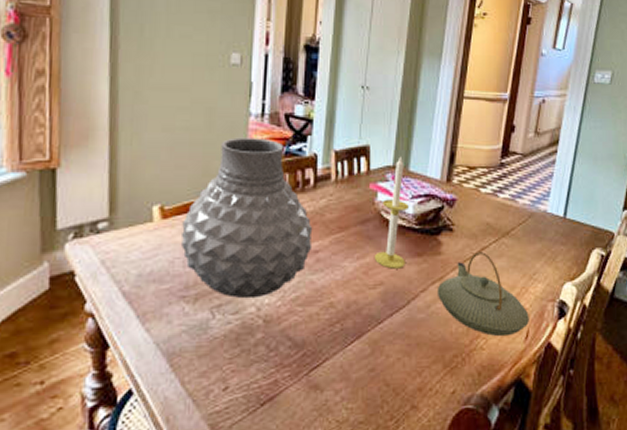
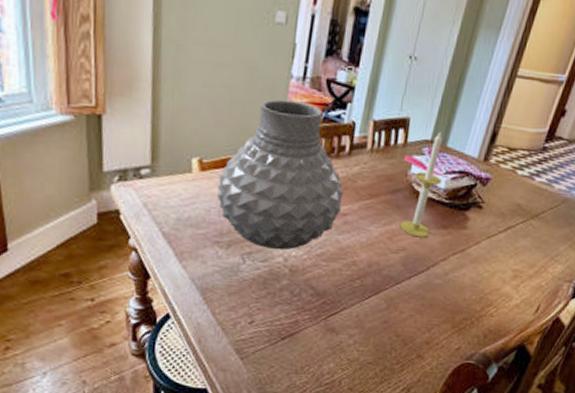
teapot: present [436,252,529,337] -> none [456,230,544,308]

